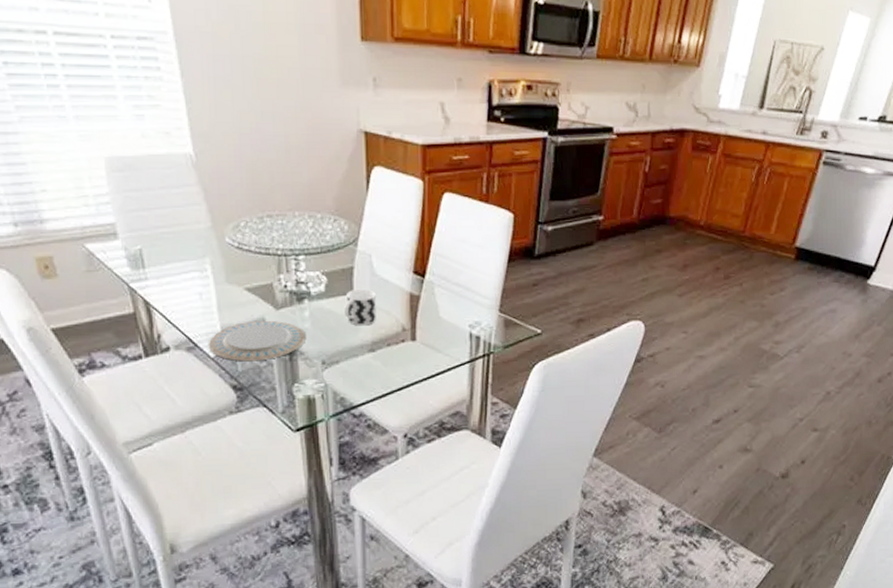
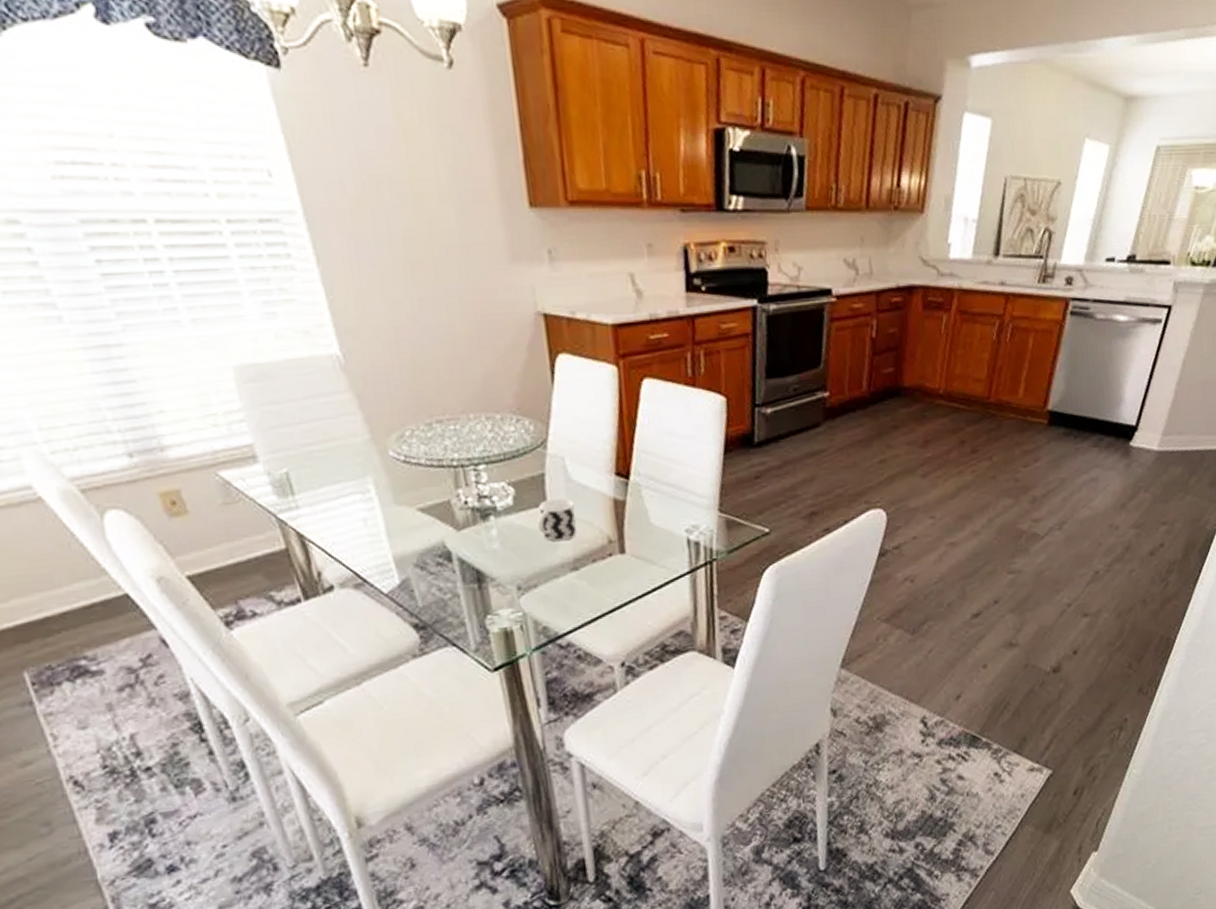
plate: present [208,320,307,362] -> none [379,544,497,595]

